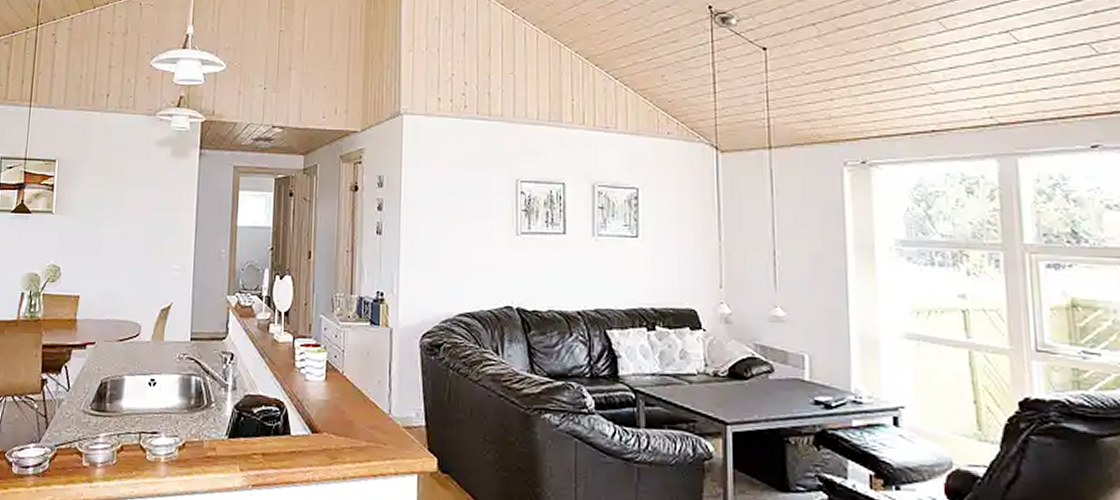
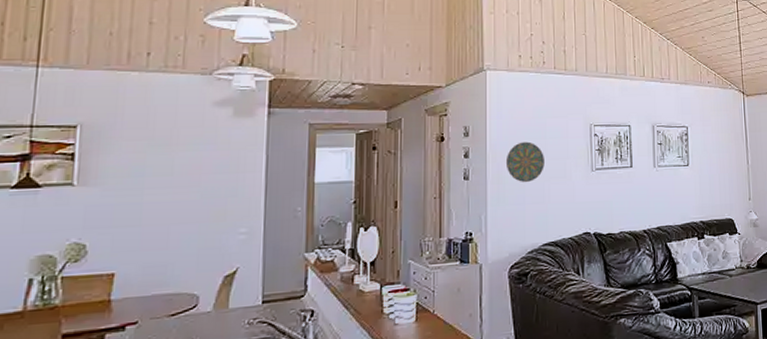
decorative plate: none [420,196,463,243] -> present [505,141,544,183]

